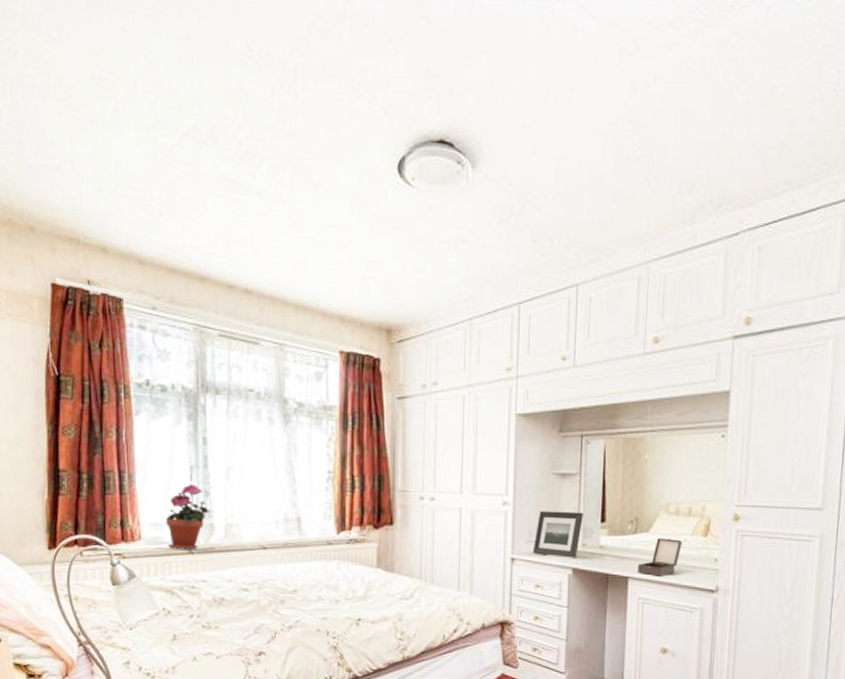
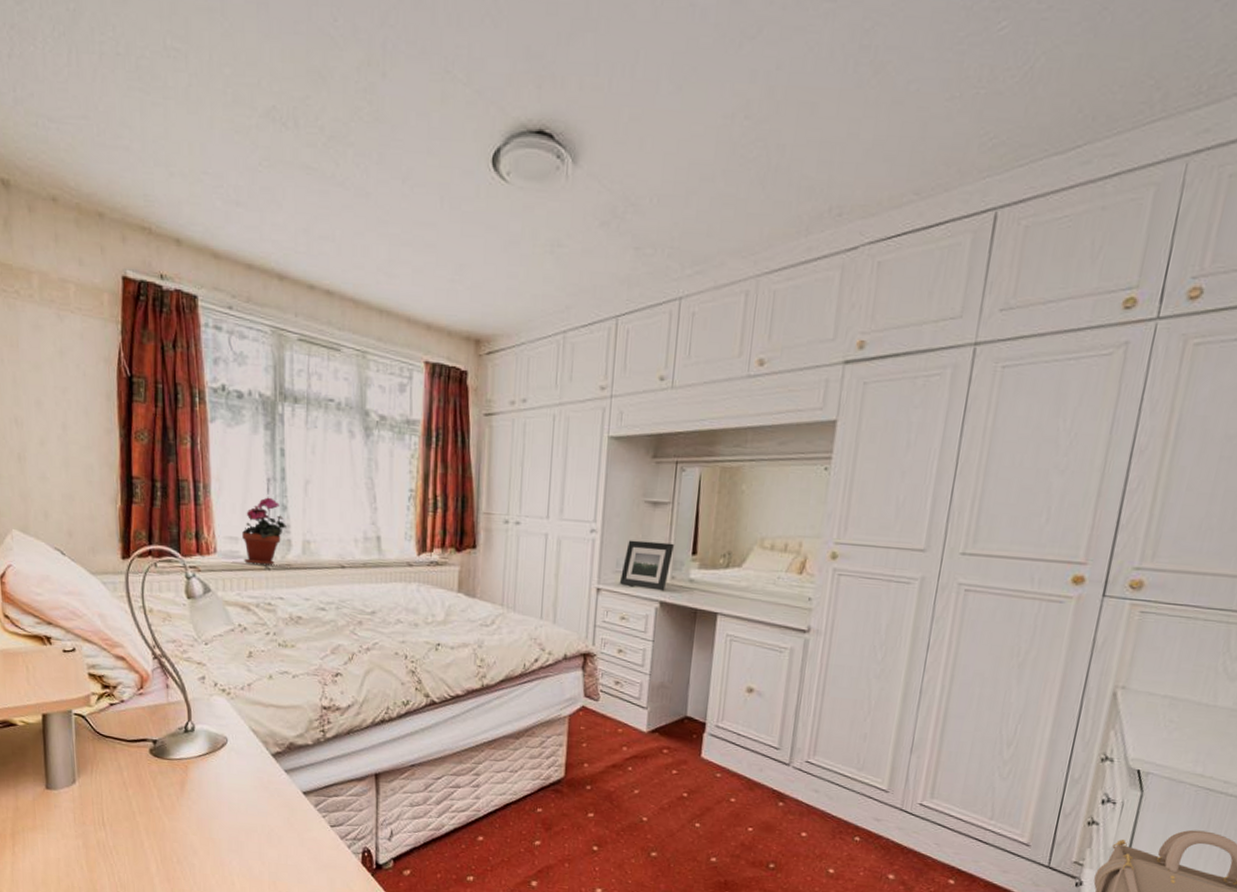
jewelry box: present [638,538,683,577] -> none [727,574,776,614]

